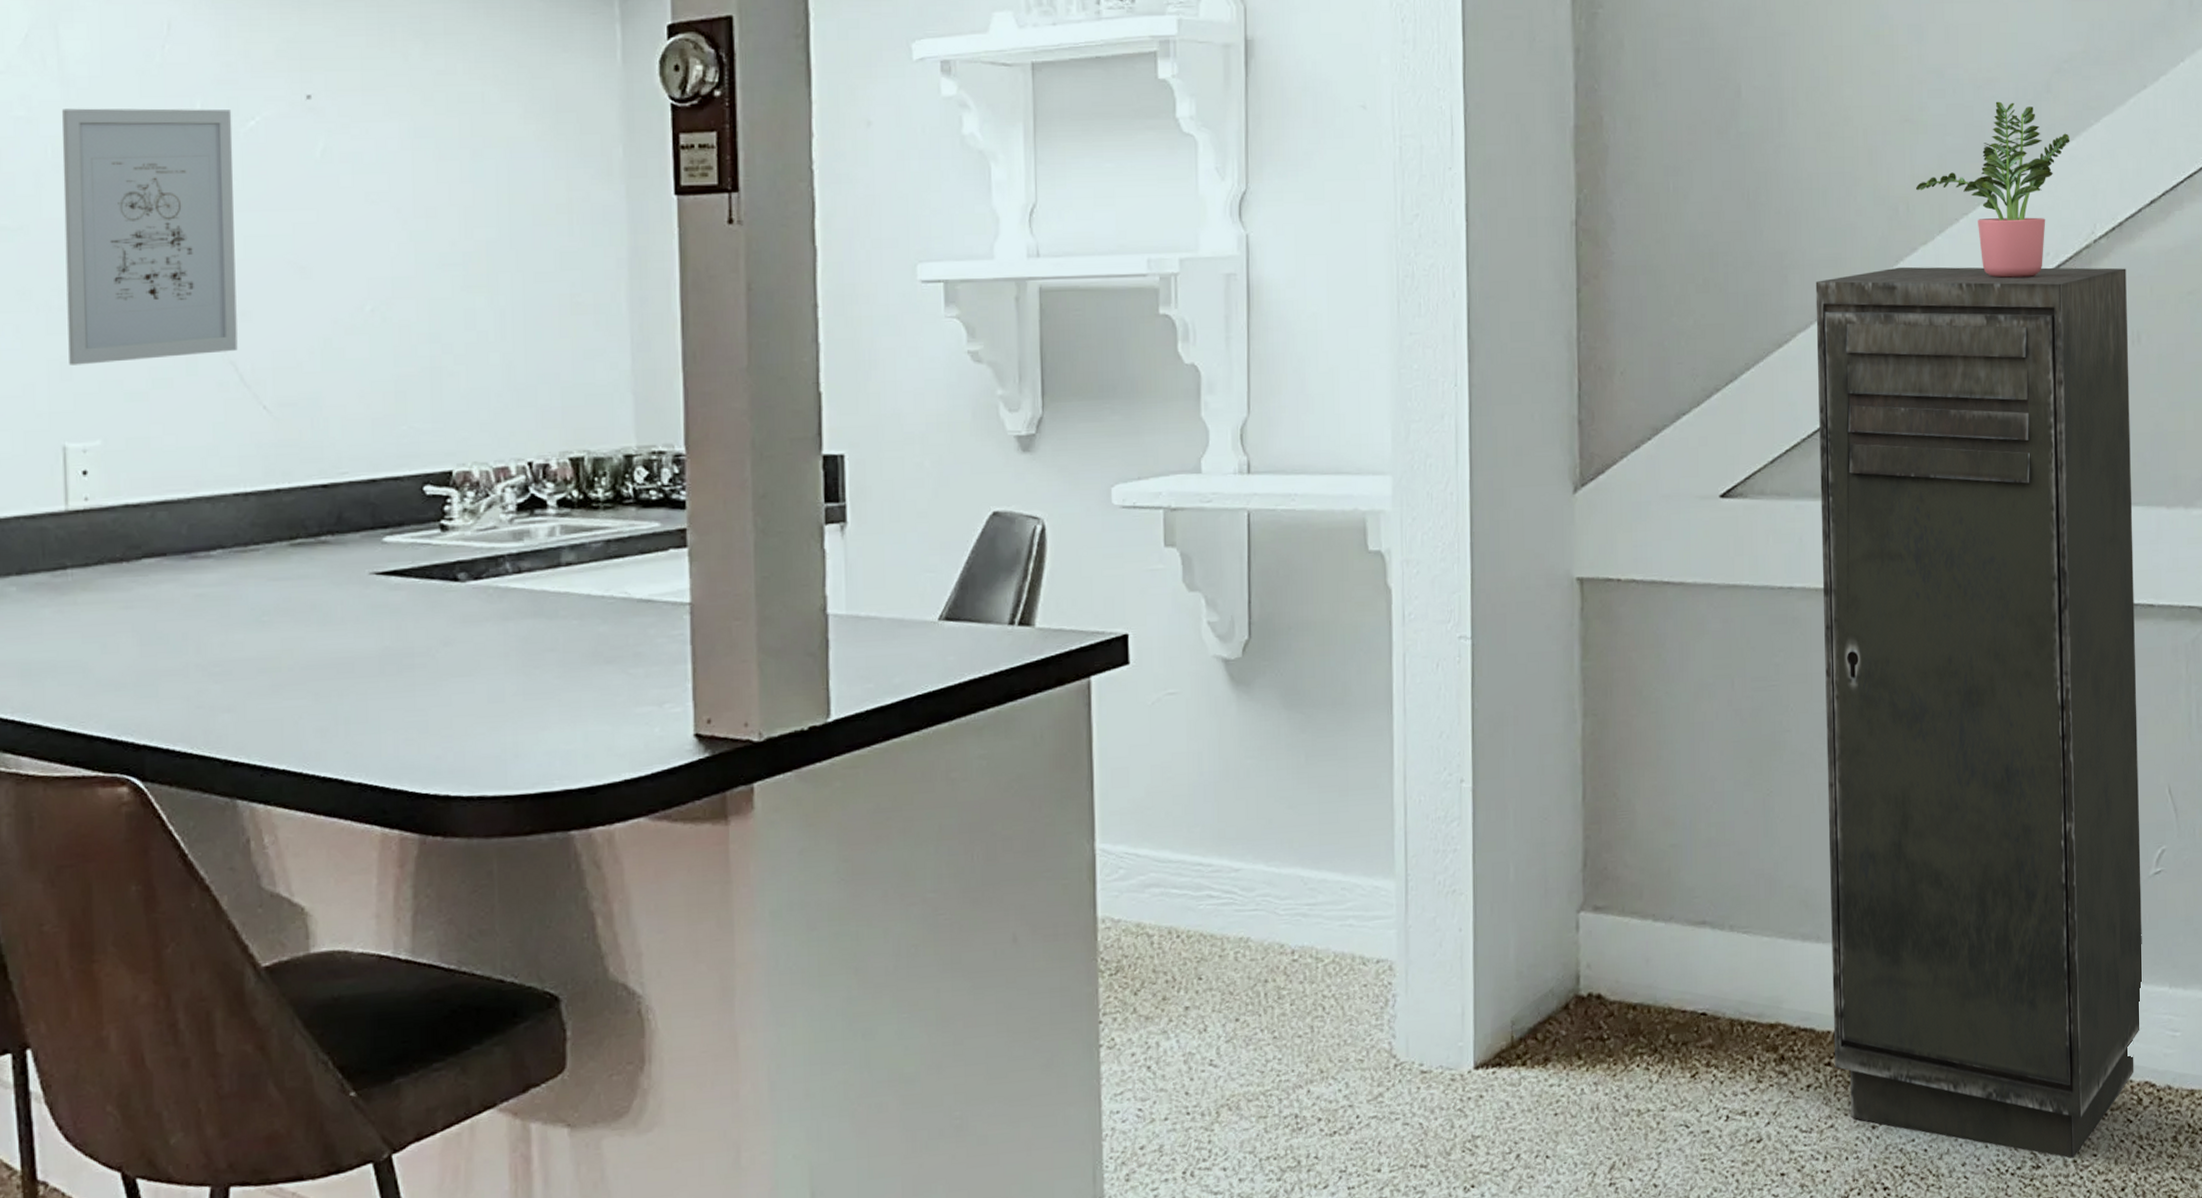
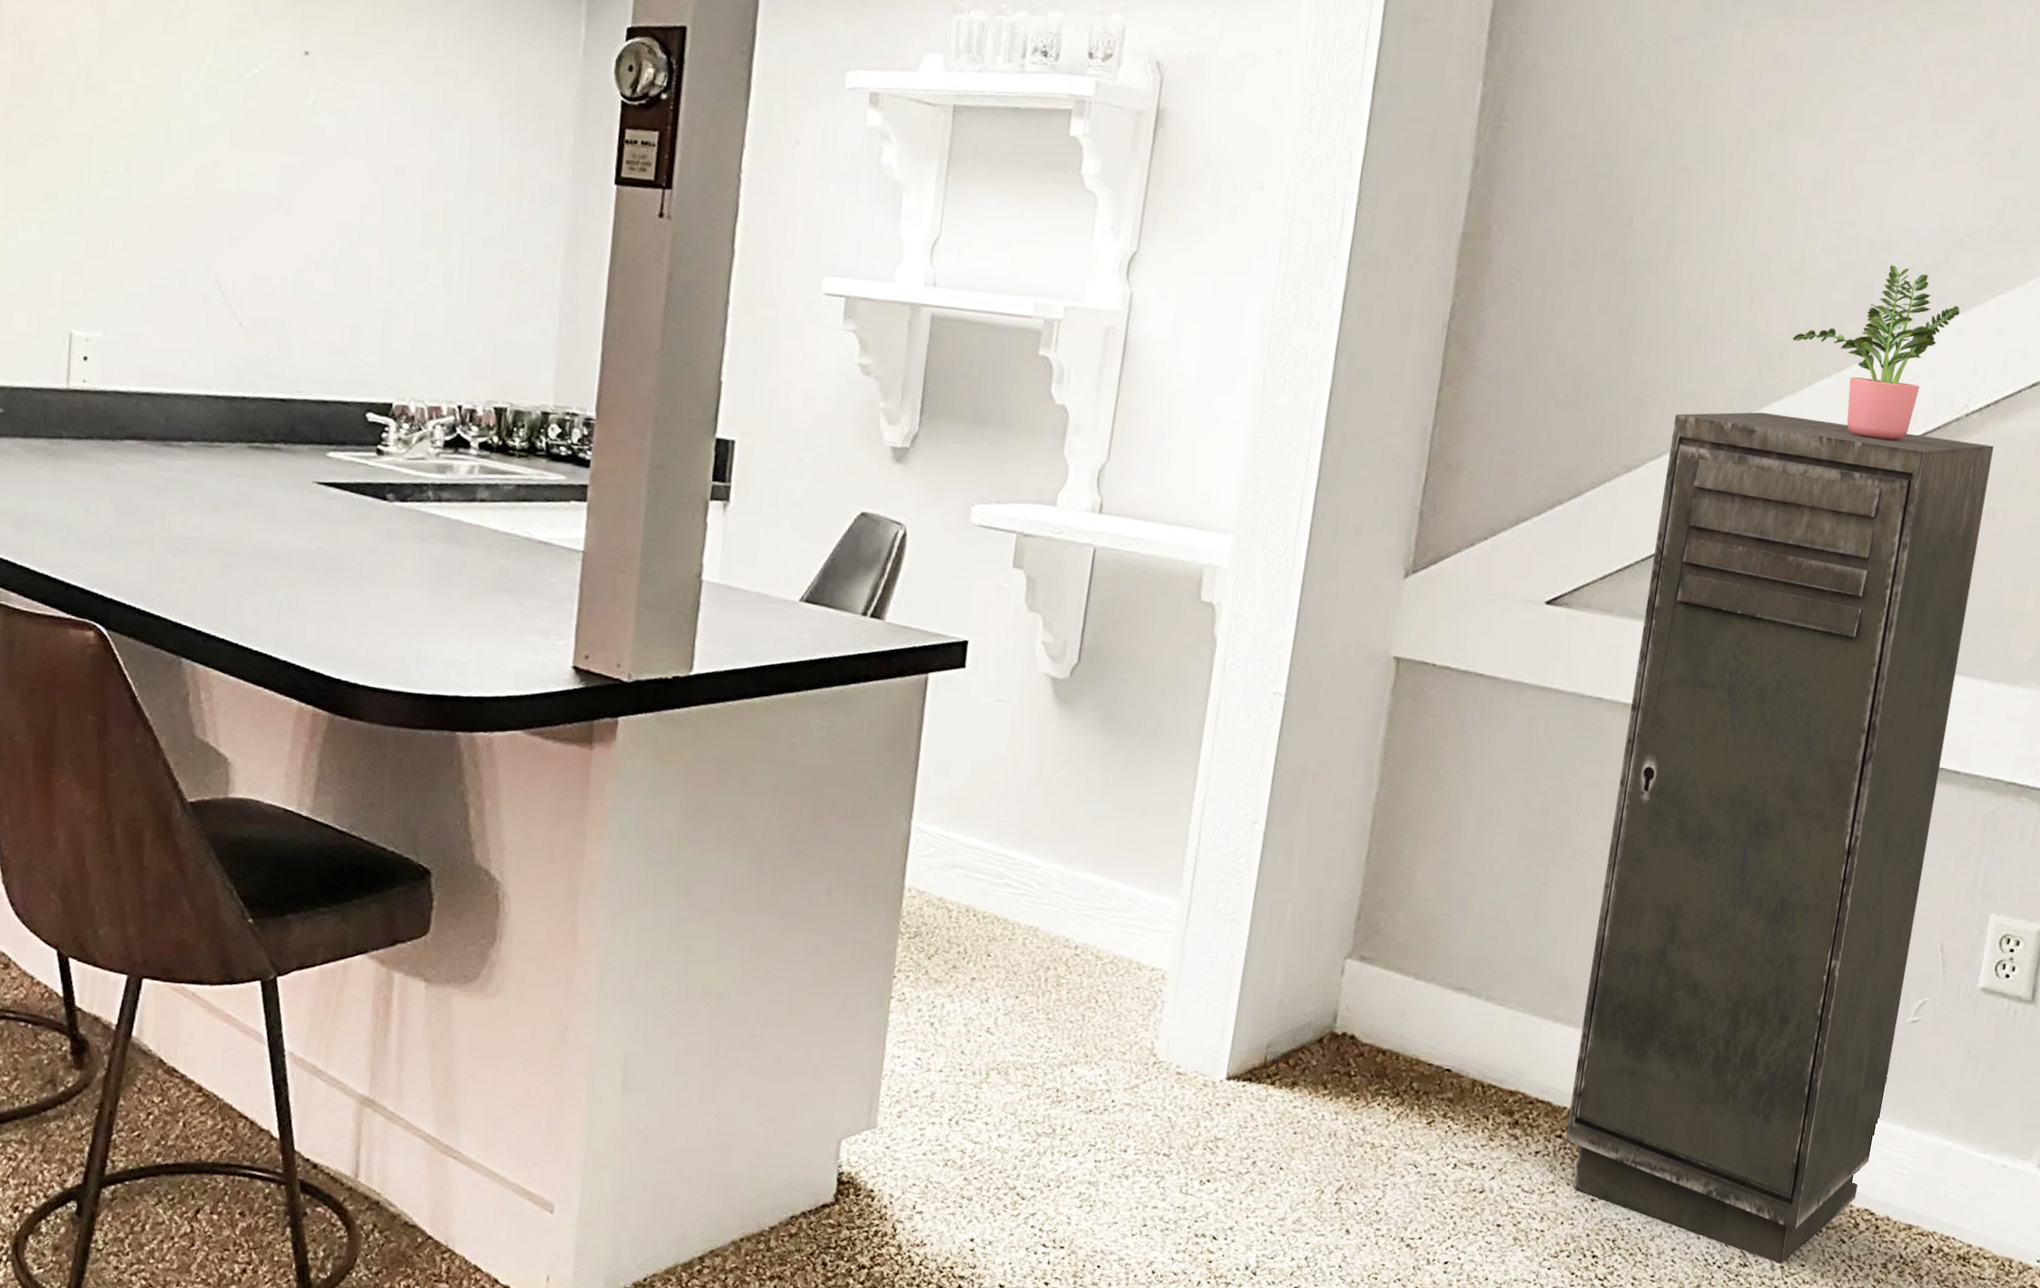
wall art: present [62,108,238,365] -> none [82,36,240,271]

